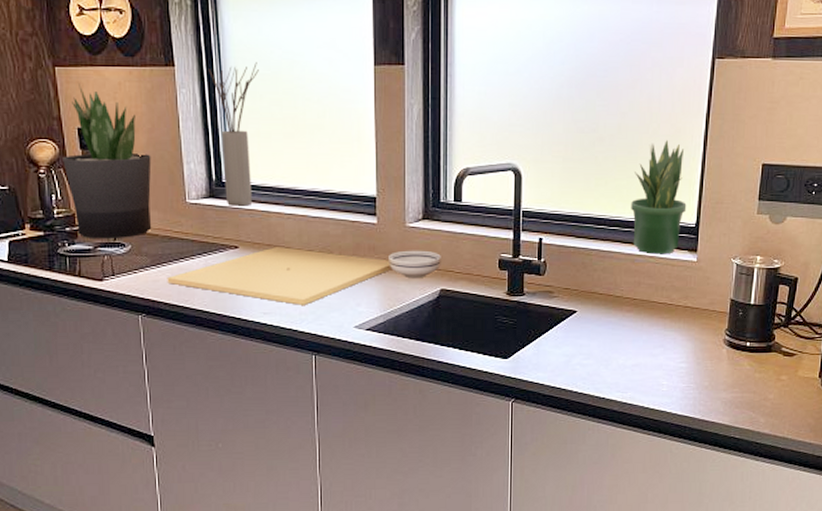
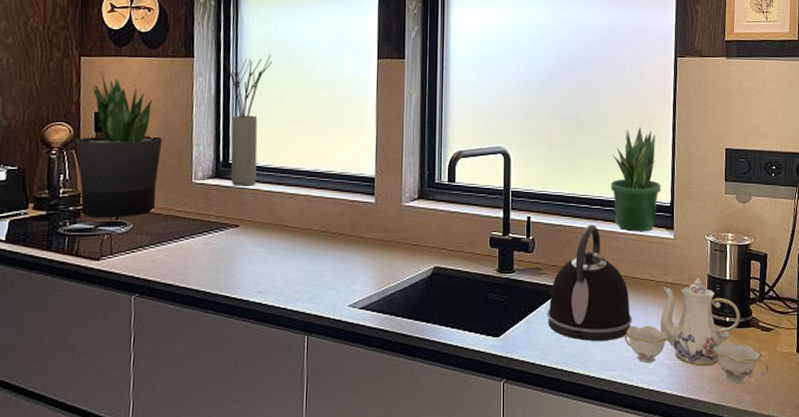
cutting board: present [167,246,391,305] -> none [164,224,387,284]
bowl: present [389,250,441,279] -> none [385,228,435,257]
kettle: none [557,246,647,364] -> present [547,224,632,341]
tea set: none [637,302,788,406] -> present [624,278,769,383]

